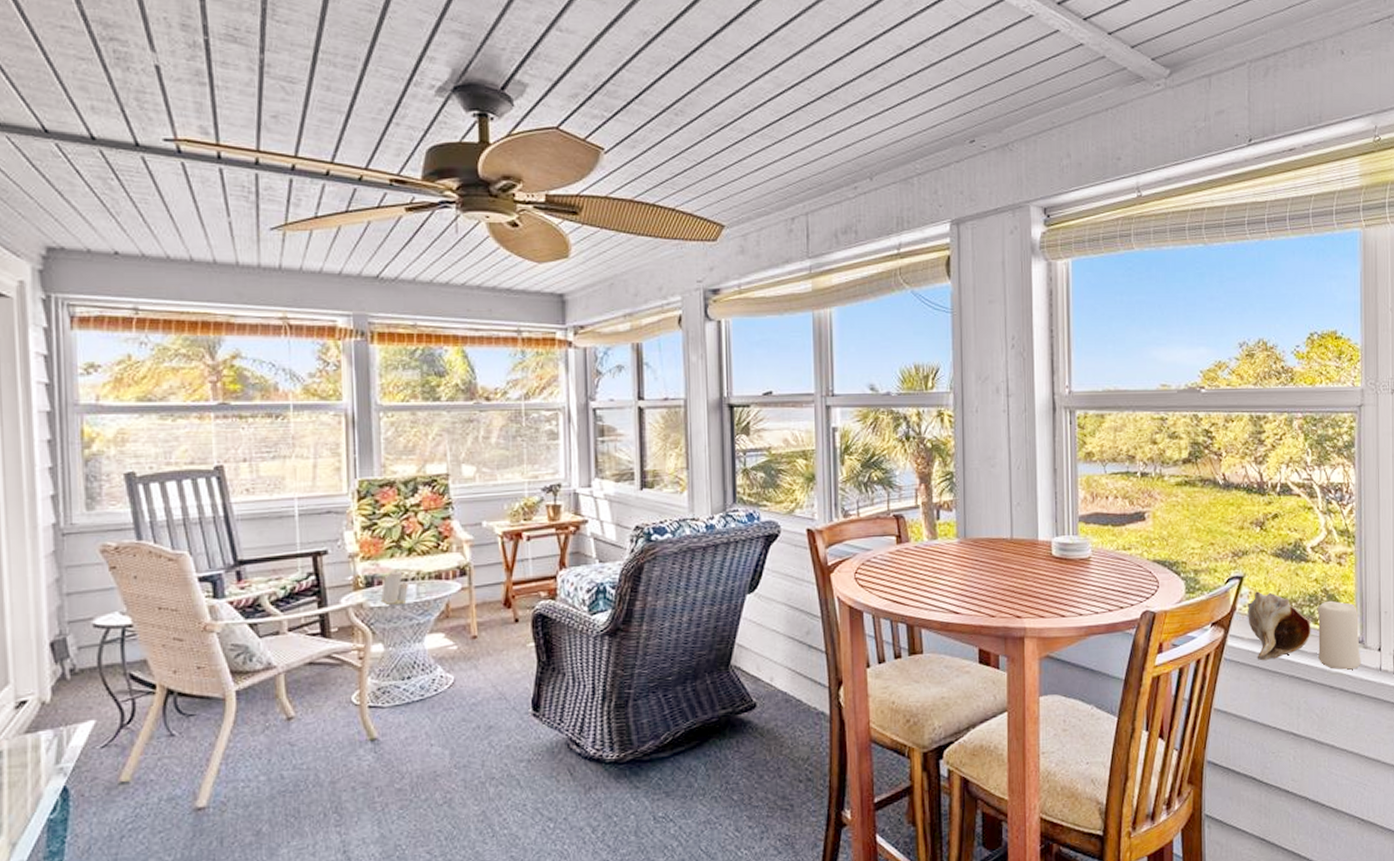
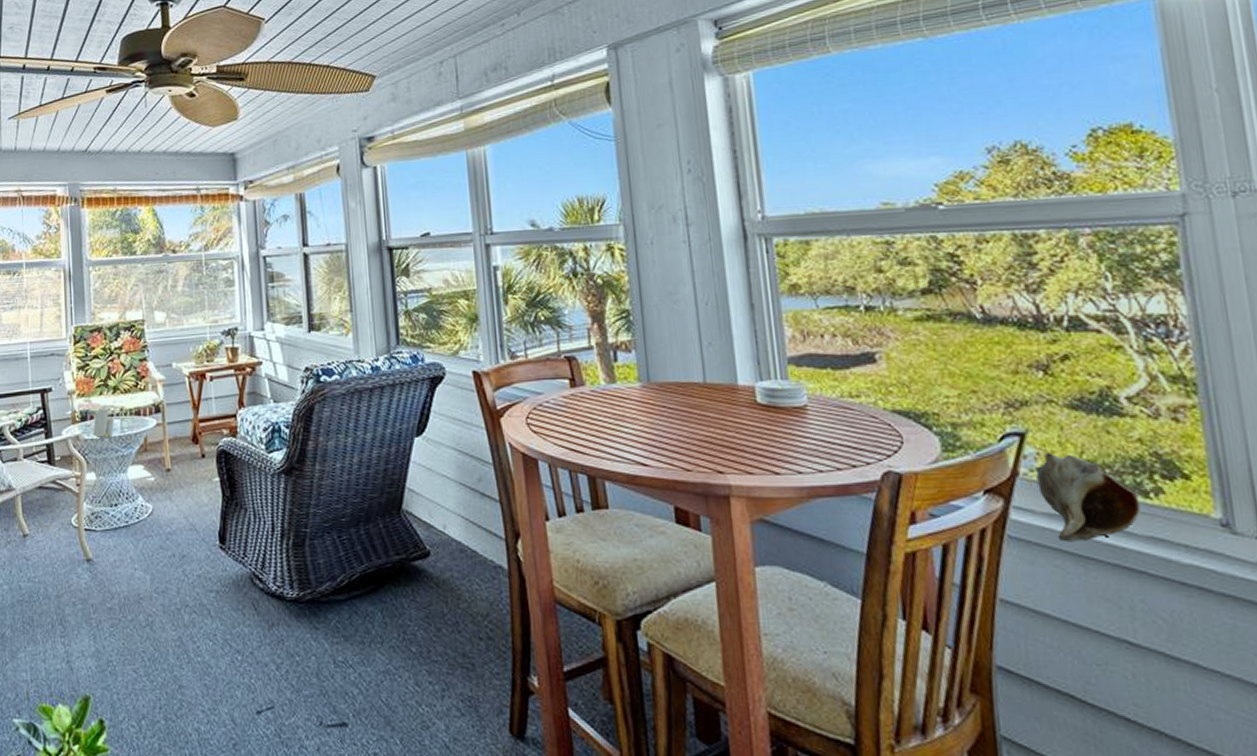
candle: present [1317,600,1361,670] -> none [1146,467,1230,562]

